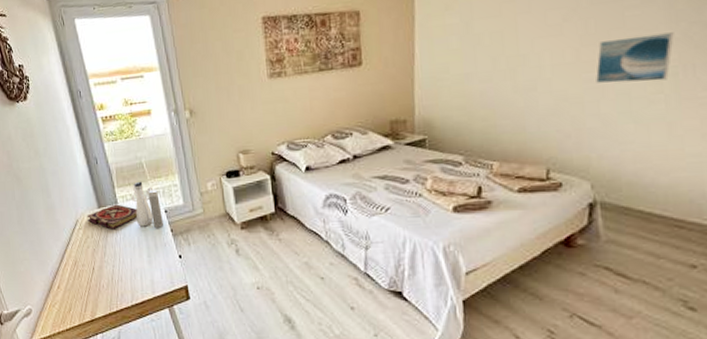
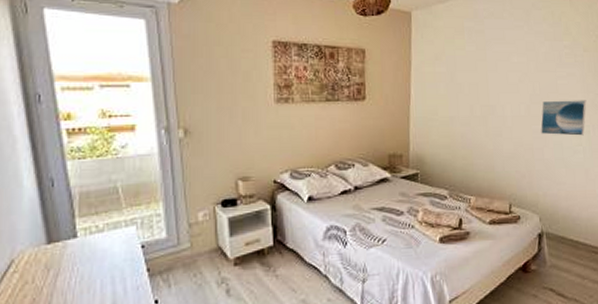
book: present [86,204,138,230] -> none [27,238,104,271]
water bottle: present [131,181,163,228] -> none [97,209,138,267]

